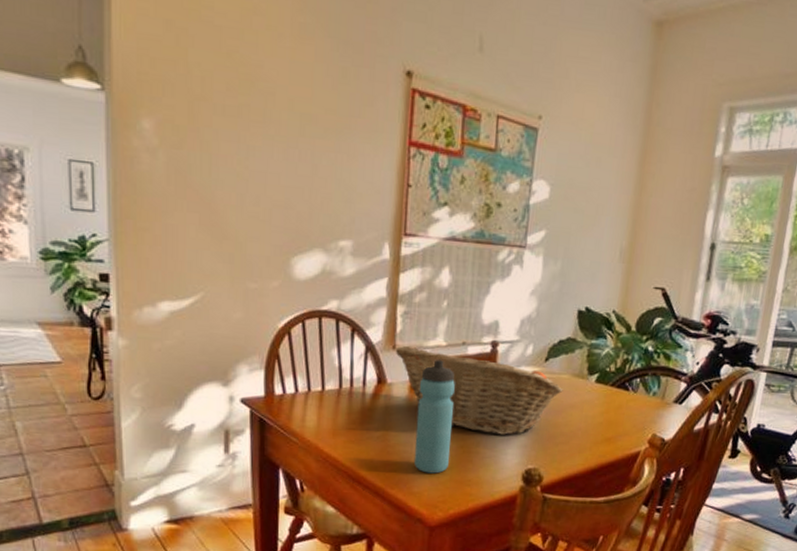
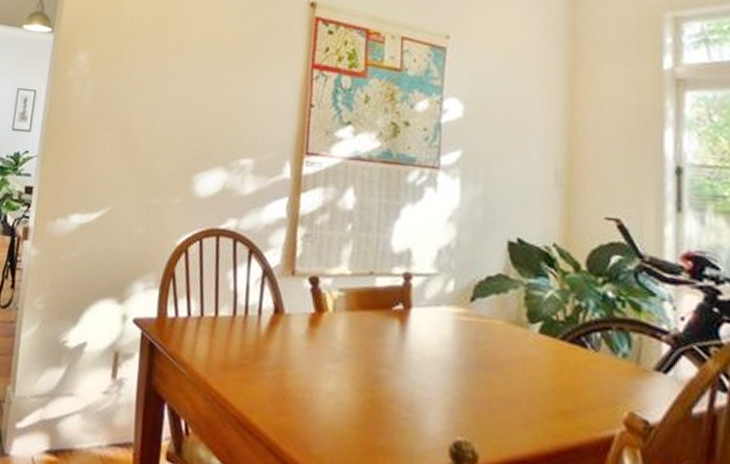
fruit basket: present [395,346,563,435] -> none [294,273,497,392]
water bottle: present [413,360,455,474] -> none [313,290,362,433]

